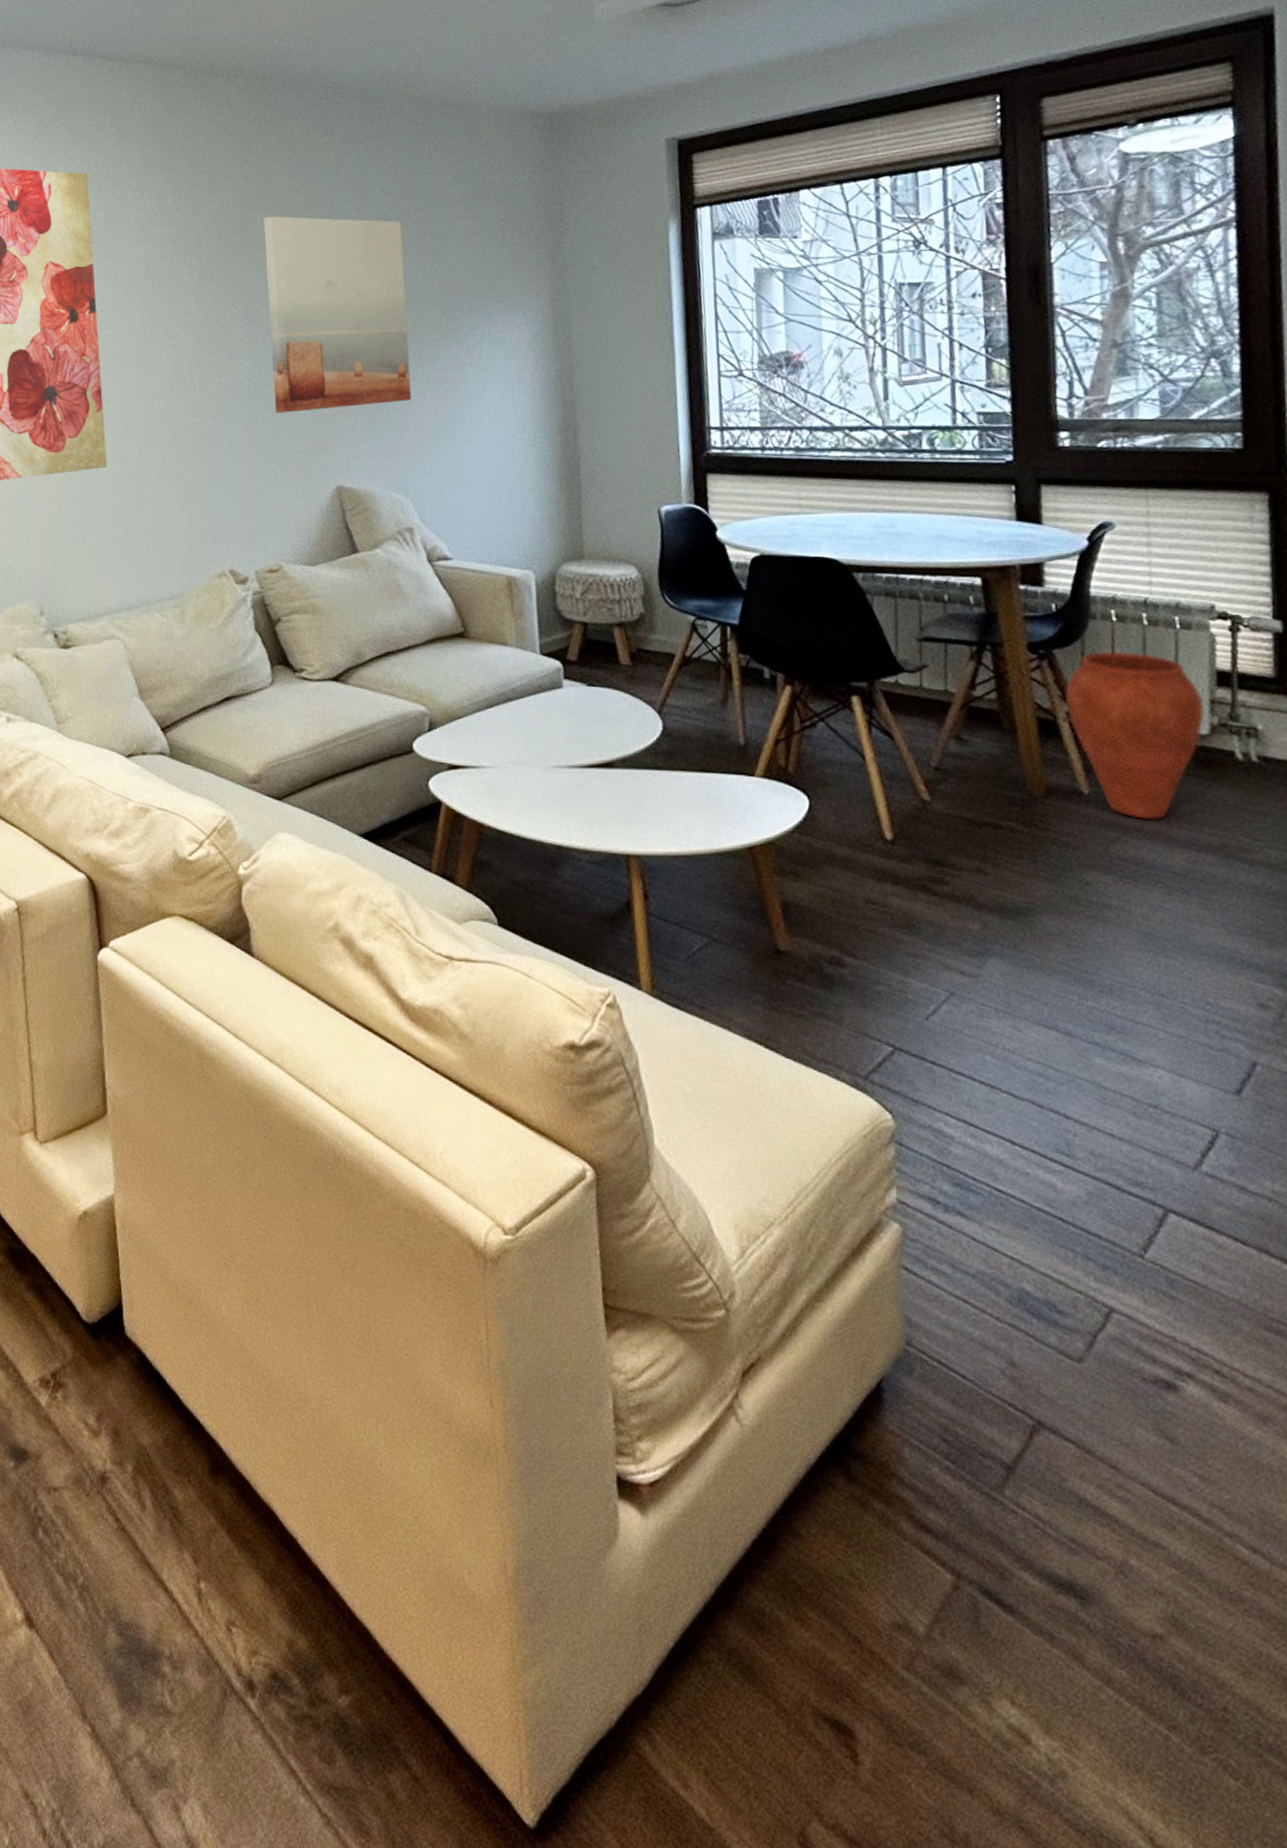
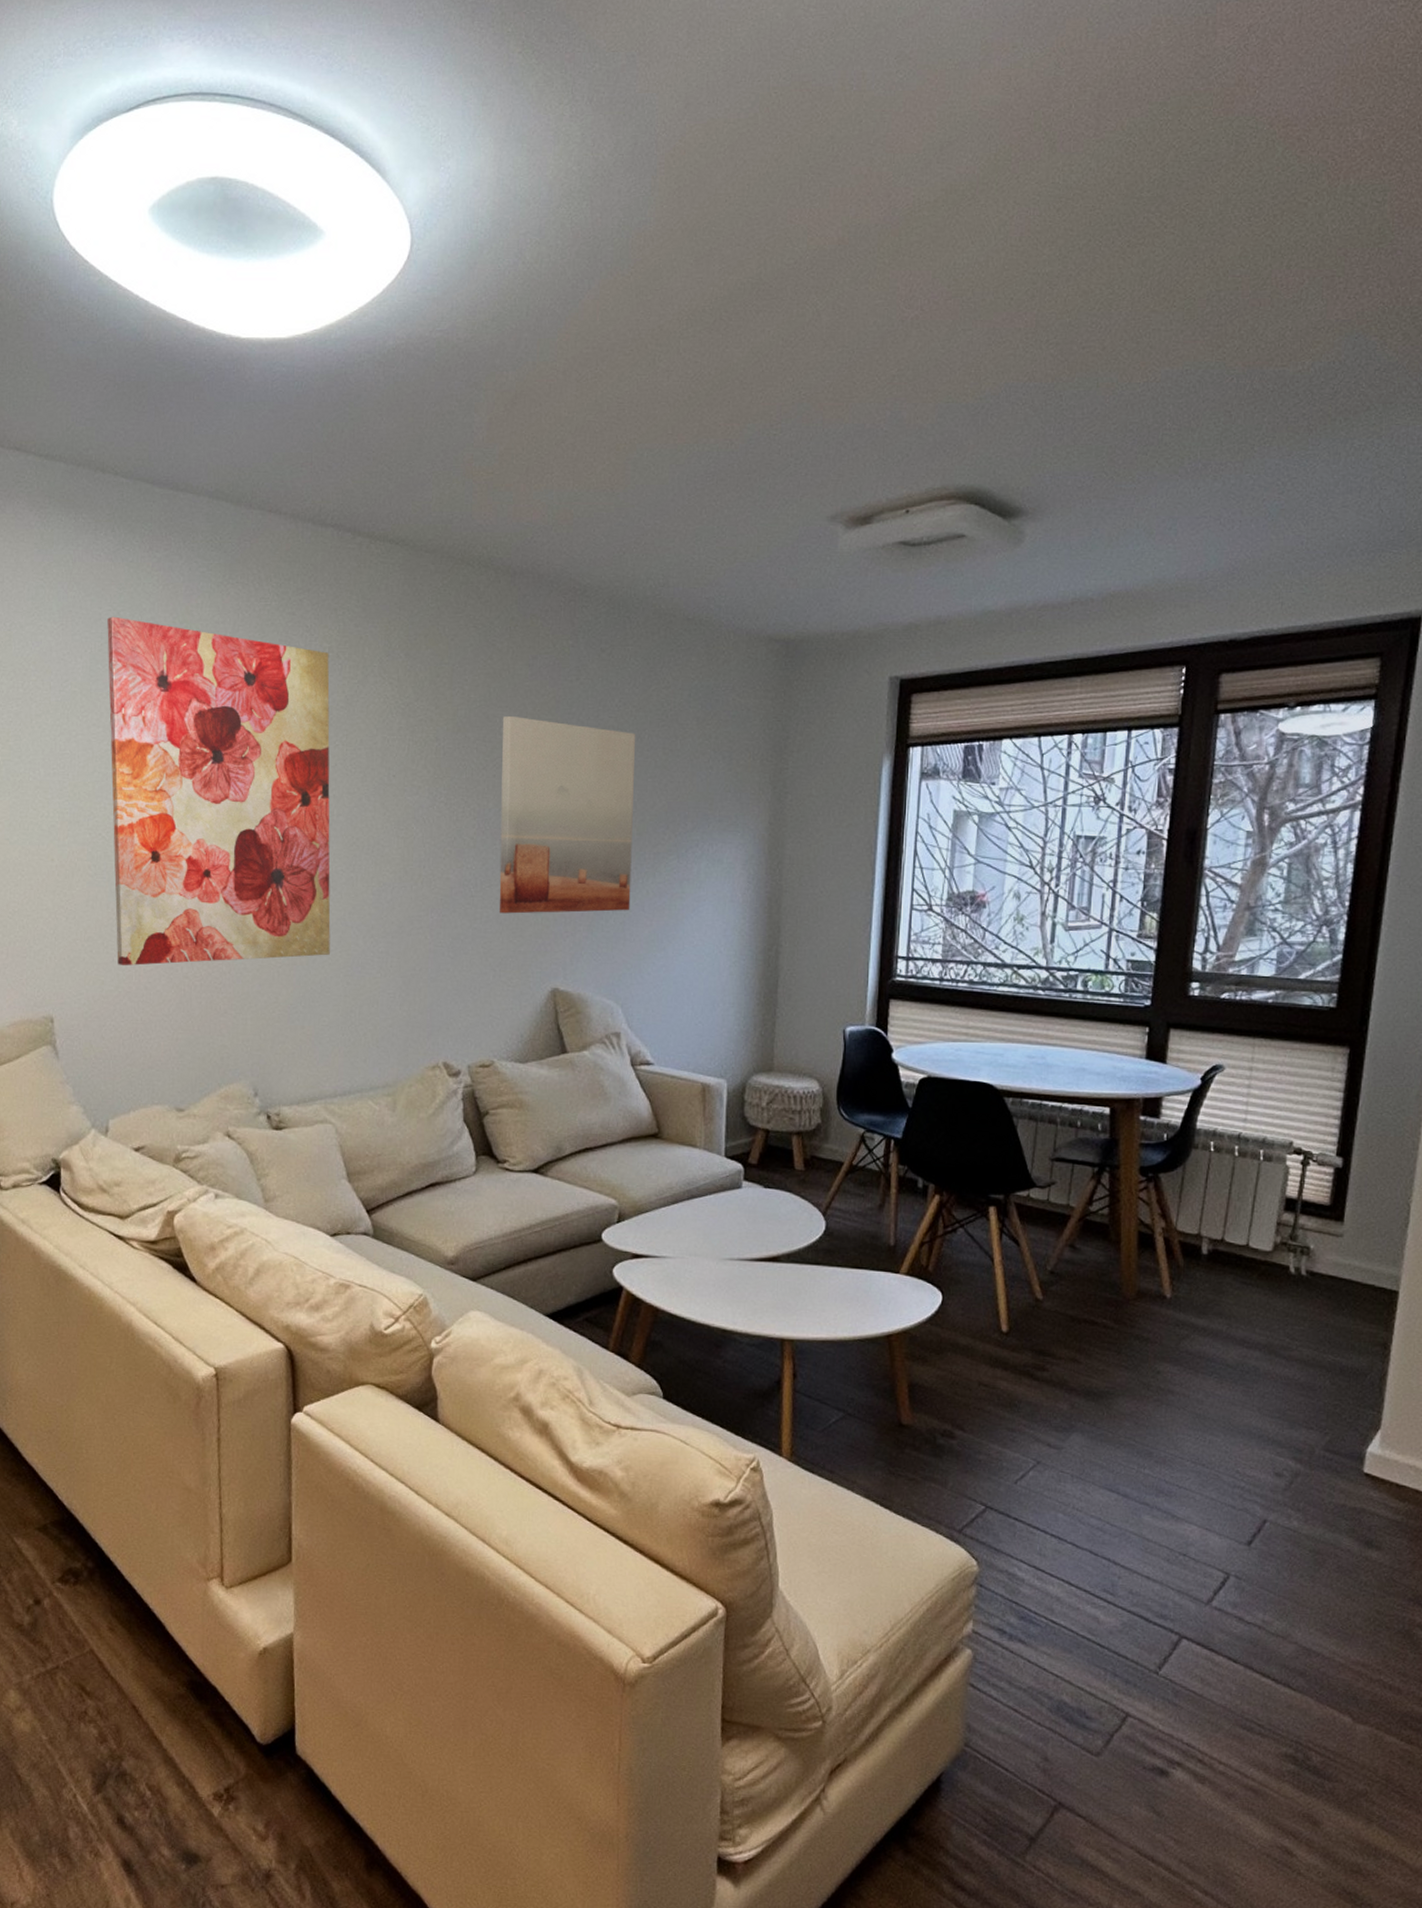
vase: present [1065,651,1205,821] -> none [1163,1177,1272,1322]

